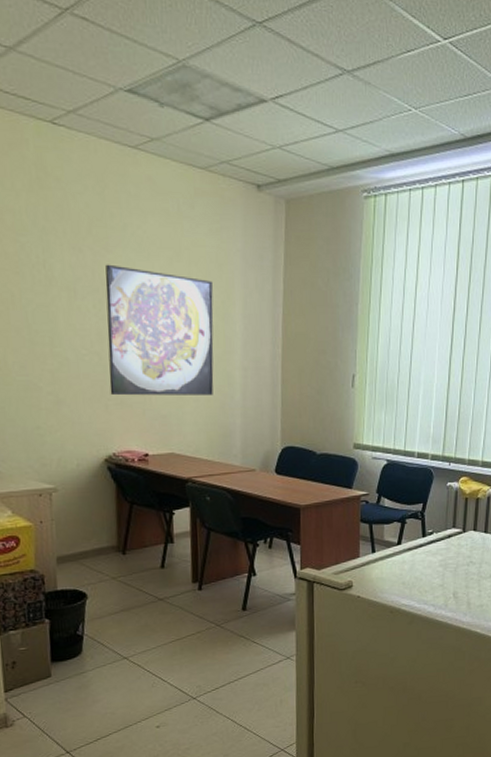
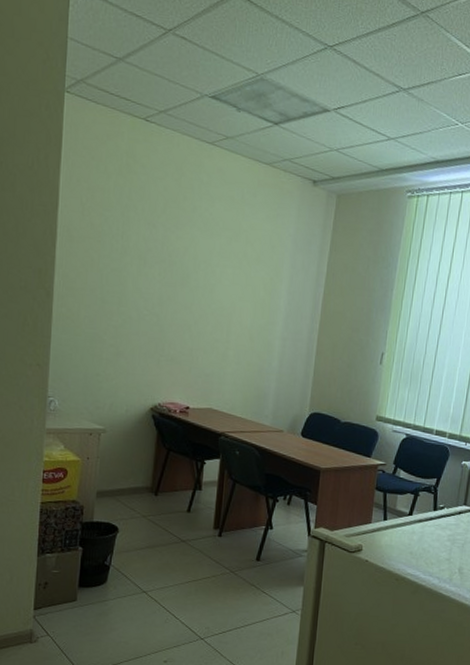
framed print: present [105,264,214,396] -> none [163,239,264,360]

